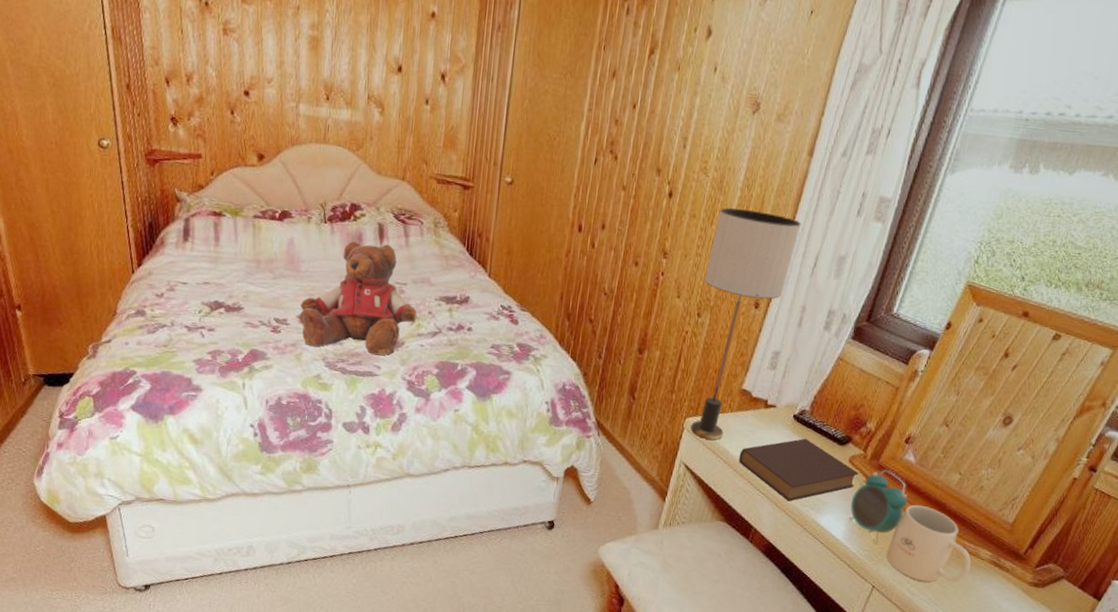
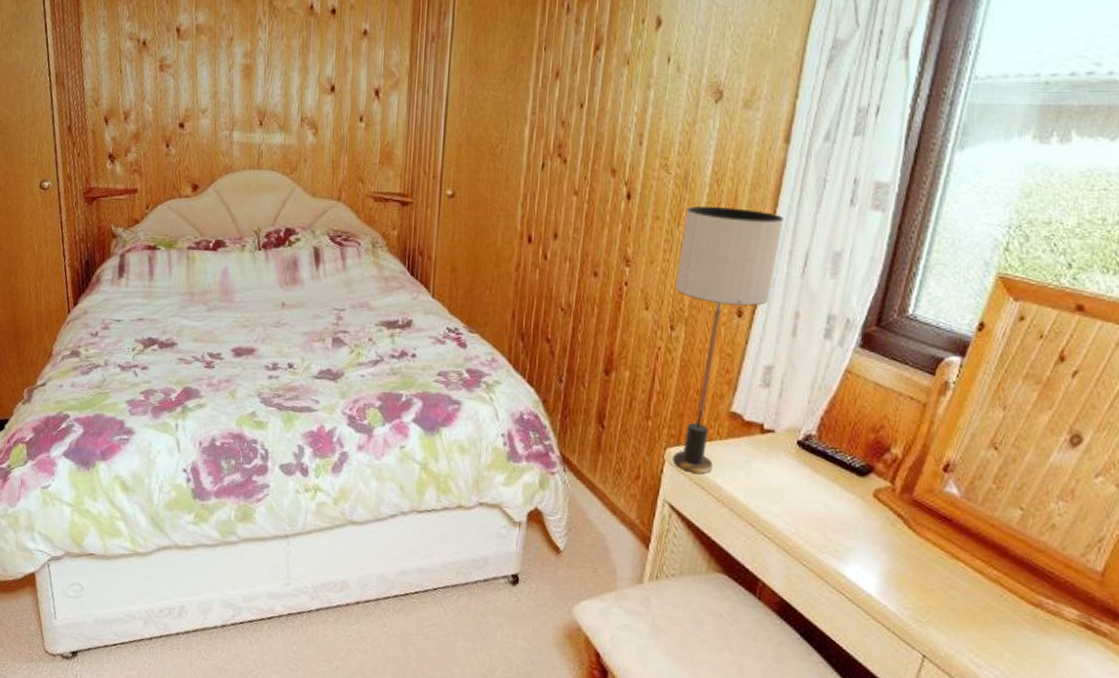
teddy bear: present [300,241,417,356] -> none [234,268,357,389]
book: present [738,438,859,502] -> none [734,468,888,548]
alarm clock: present [849,469,908,543] -> none [881,505,957,599]
mug: present [887,504,972,583] -> none [937,549,1053,651]

